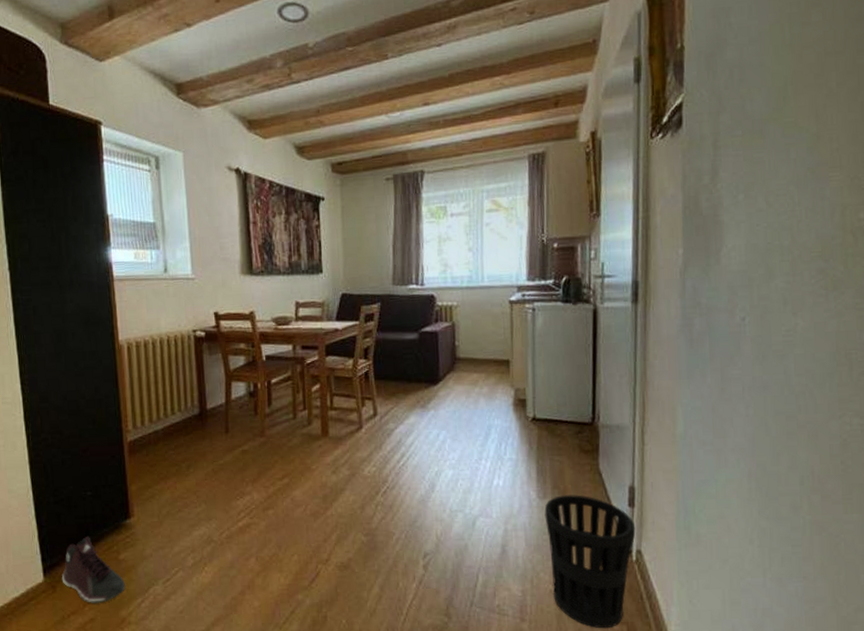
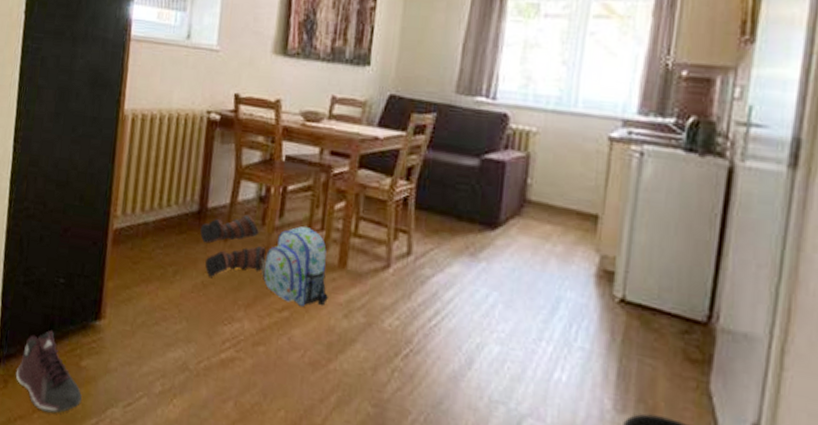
boots: none [204,408,265,464] -> present [200,214,267,278]
backpack: none [262,409,318,472] -> present [264,226,328,306]

